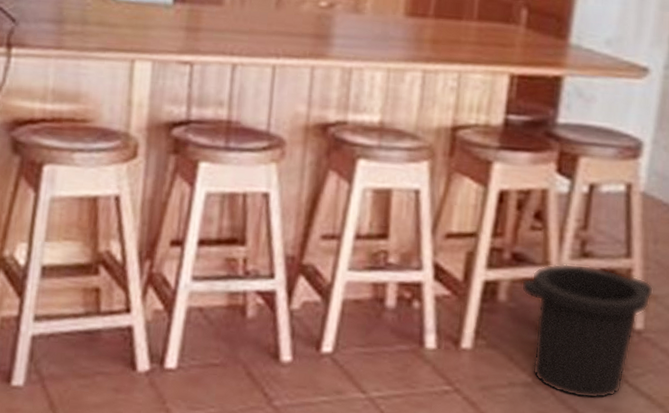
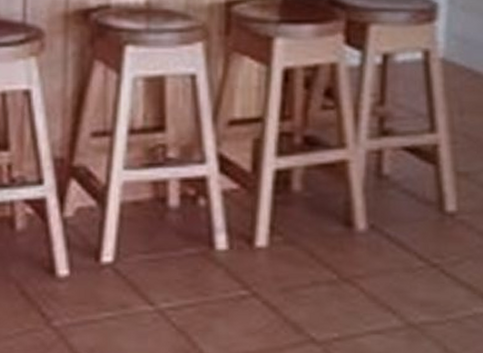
trash can: present [521,263,654,399] -> none [316,144,465,293]

